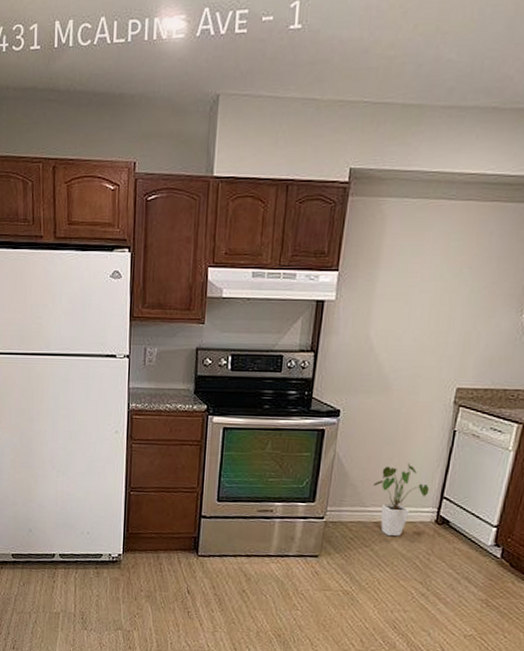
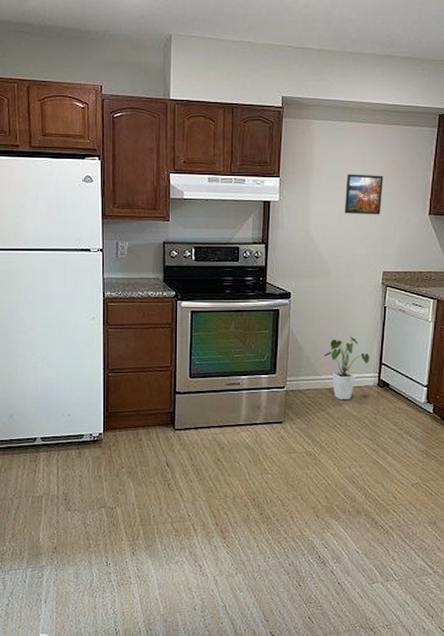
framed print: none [415,266,471,318] -> present [344,174,383,215]

